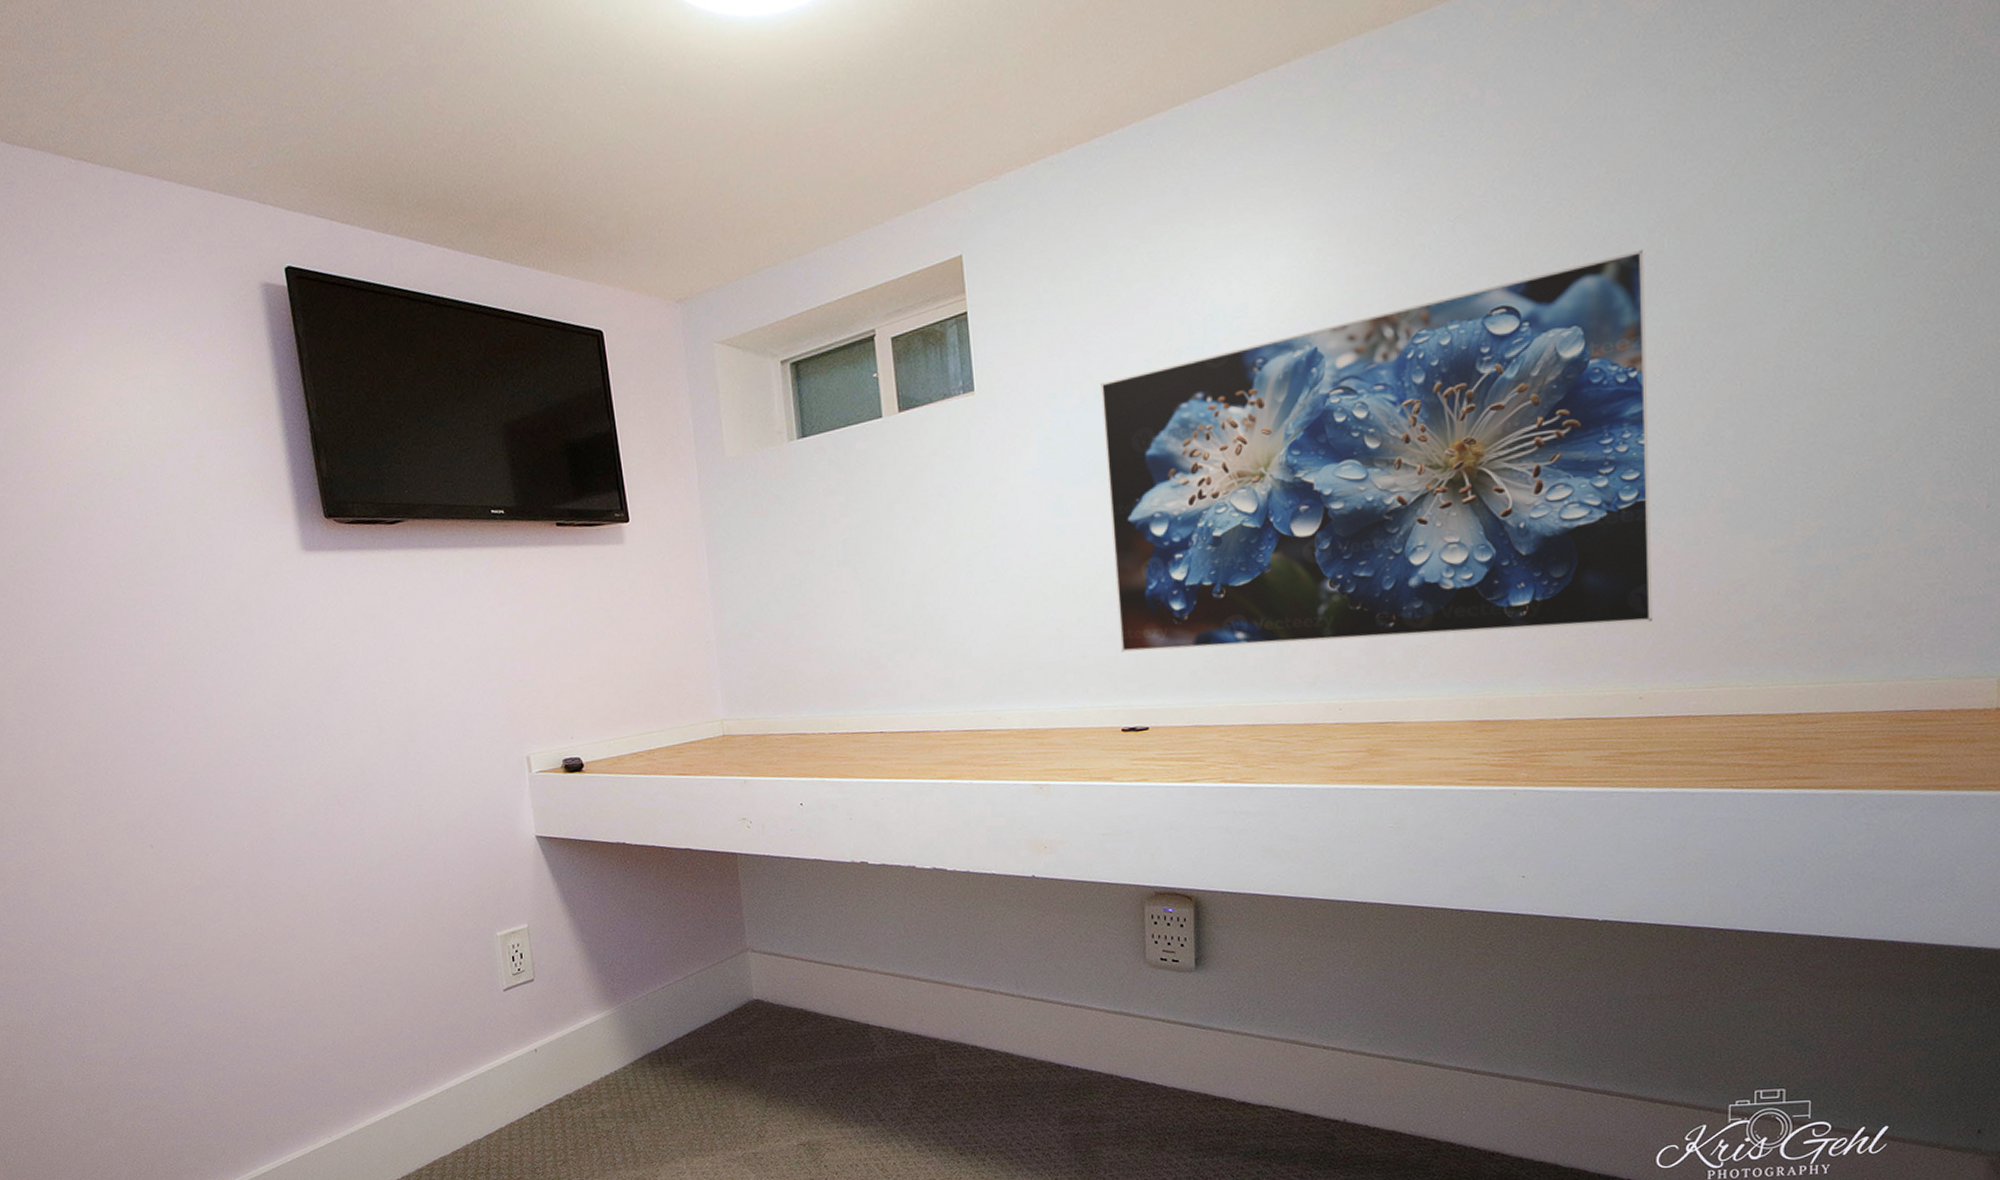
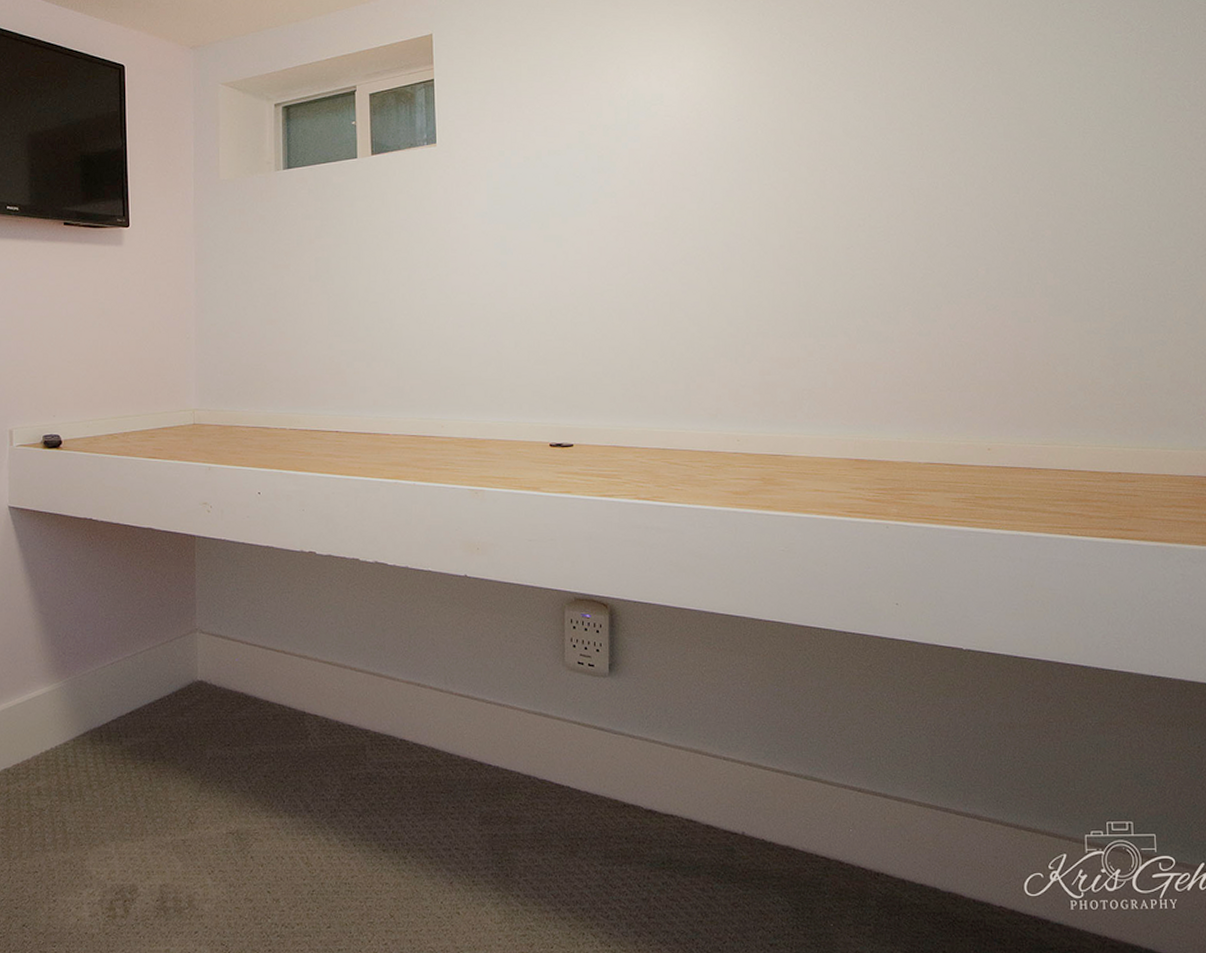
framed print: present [1100,249,1653,652] -> none [542,82,996,384]

